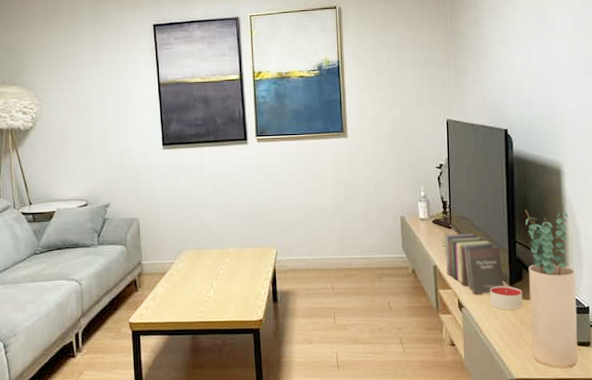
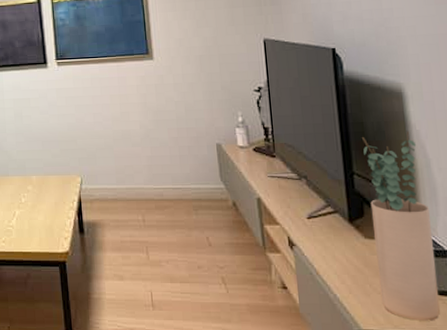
books: present [444,233,504,294] -> none [268,162,342,231]
candle: present [489,285,523,310] -> none [325,222,367,251]

